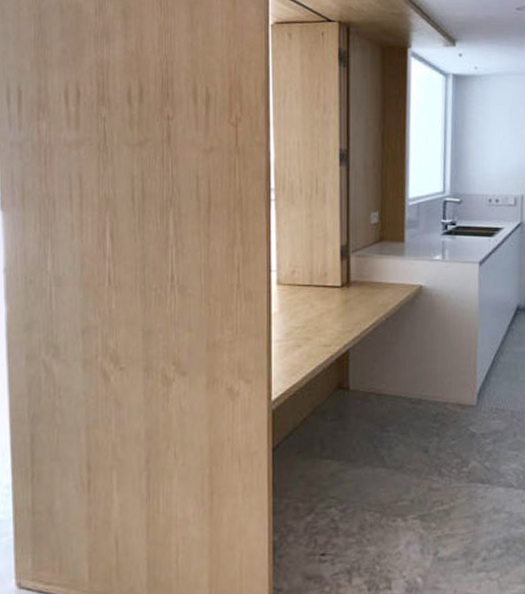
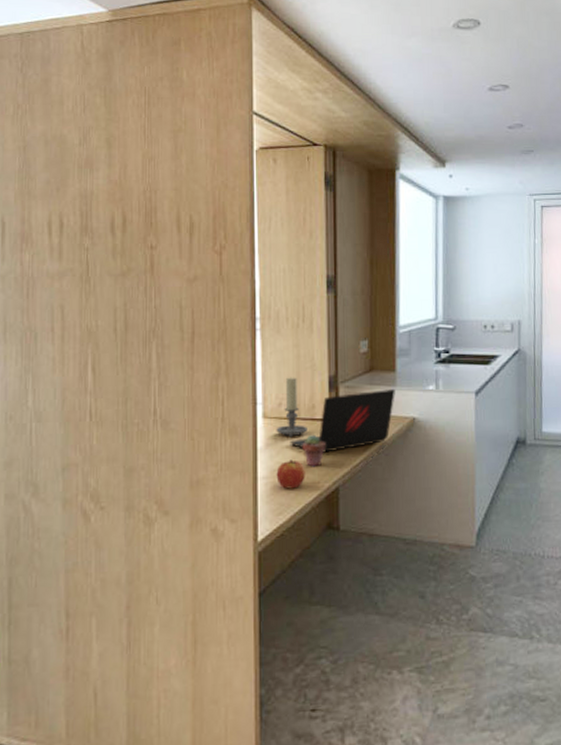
candle holder: none [289,246,320,303] -> present [276,377,307,437]
apple: none [289,324,317,352] -> present [276,459,305,489]
laptop: none [303,259,404,318] -> present [290,389,395,453]
potted succulent: none [314,300,337,331] -> present [302,434,325,467]

